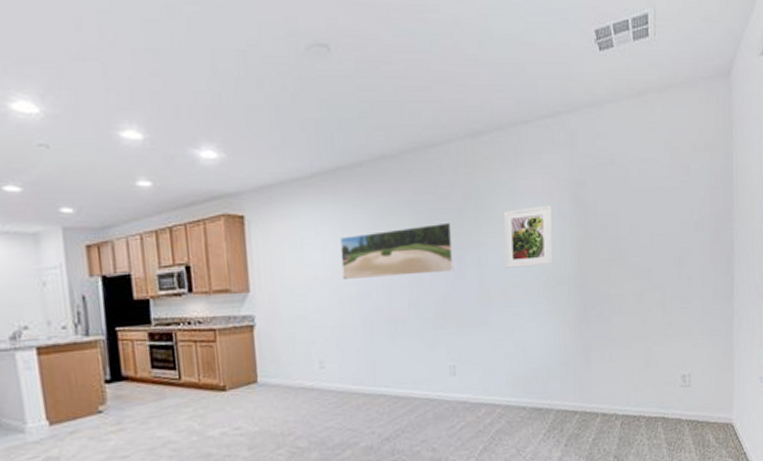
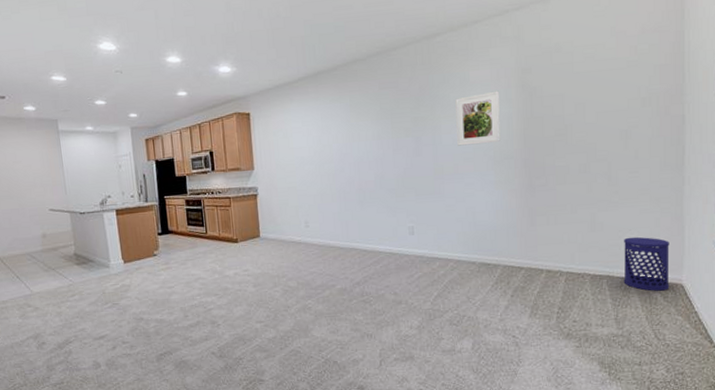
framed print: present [340,222,454,279] -> none [320,110,412,158]
waste bin: none [678,373,721,433] -> present [623,237,670,291]

